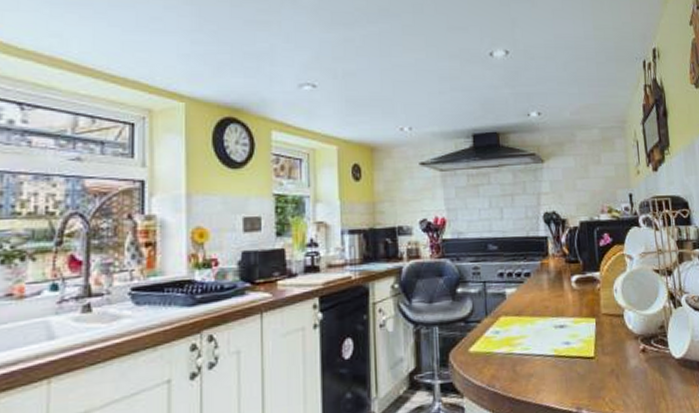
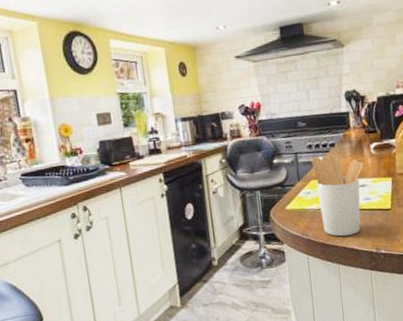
utensil holder: none [501,285,563,390] -> present [311,154,364,237]

